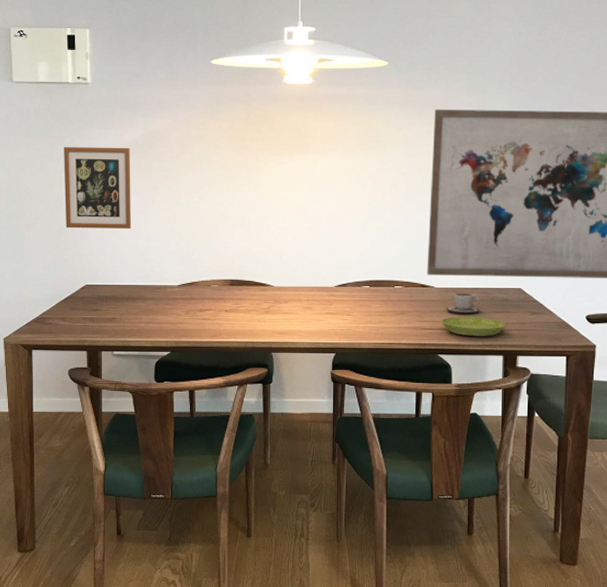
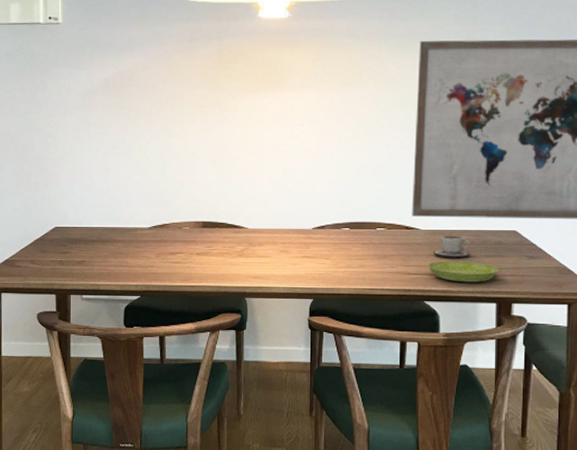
picture frame: present [64,146,131,229] -> none [34,87,102,170]

